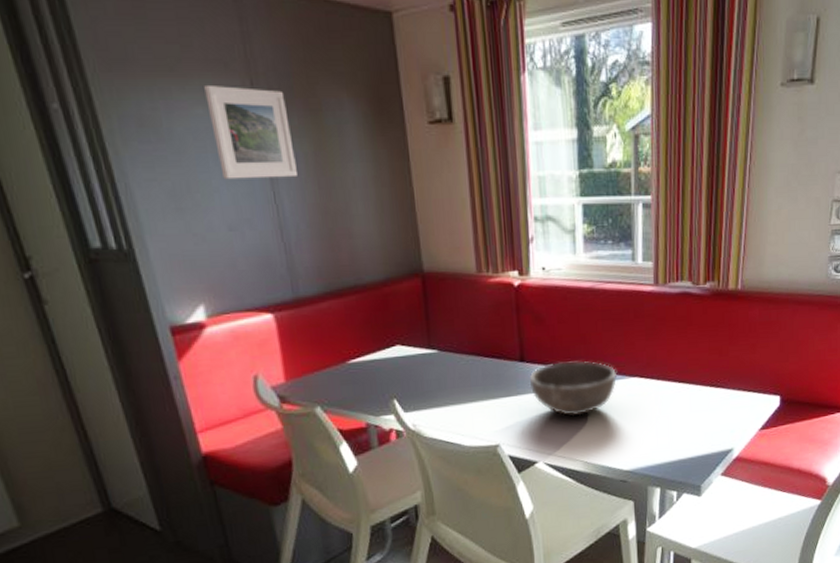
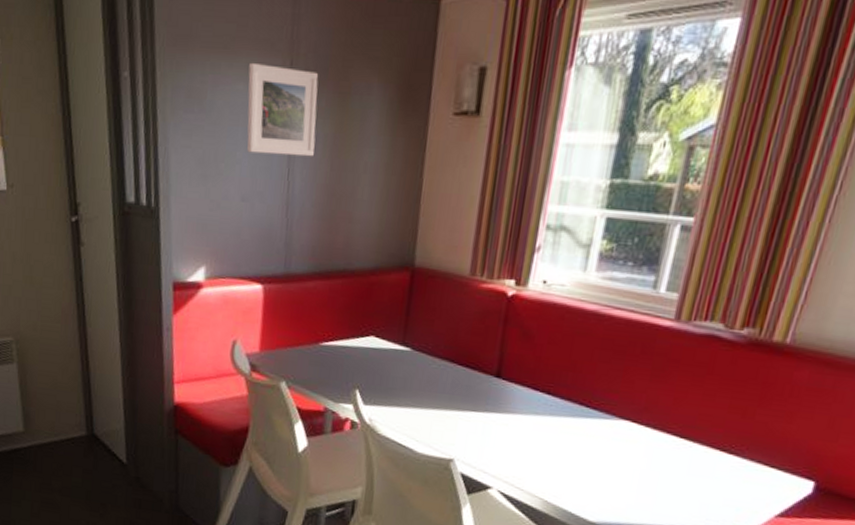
bowl: present [529,360,618,417] -> none [500,385,605,449]

